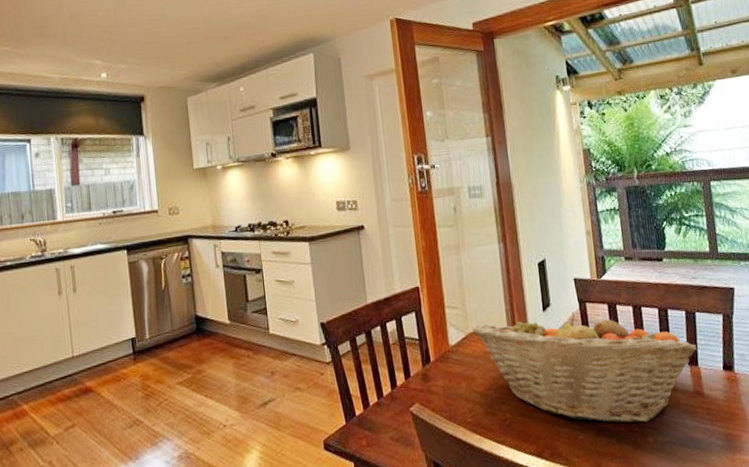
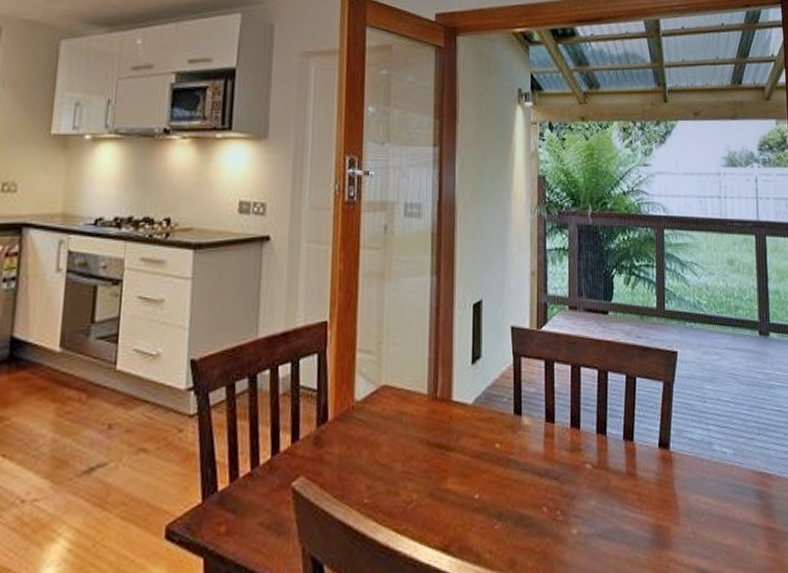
fruit basket: present [472,311,697,423] -> none [384,367,634,510]

